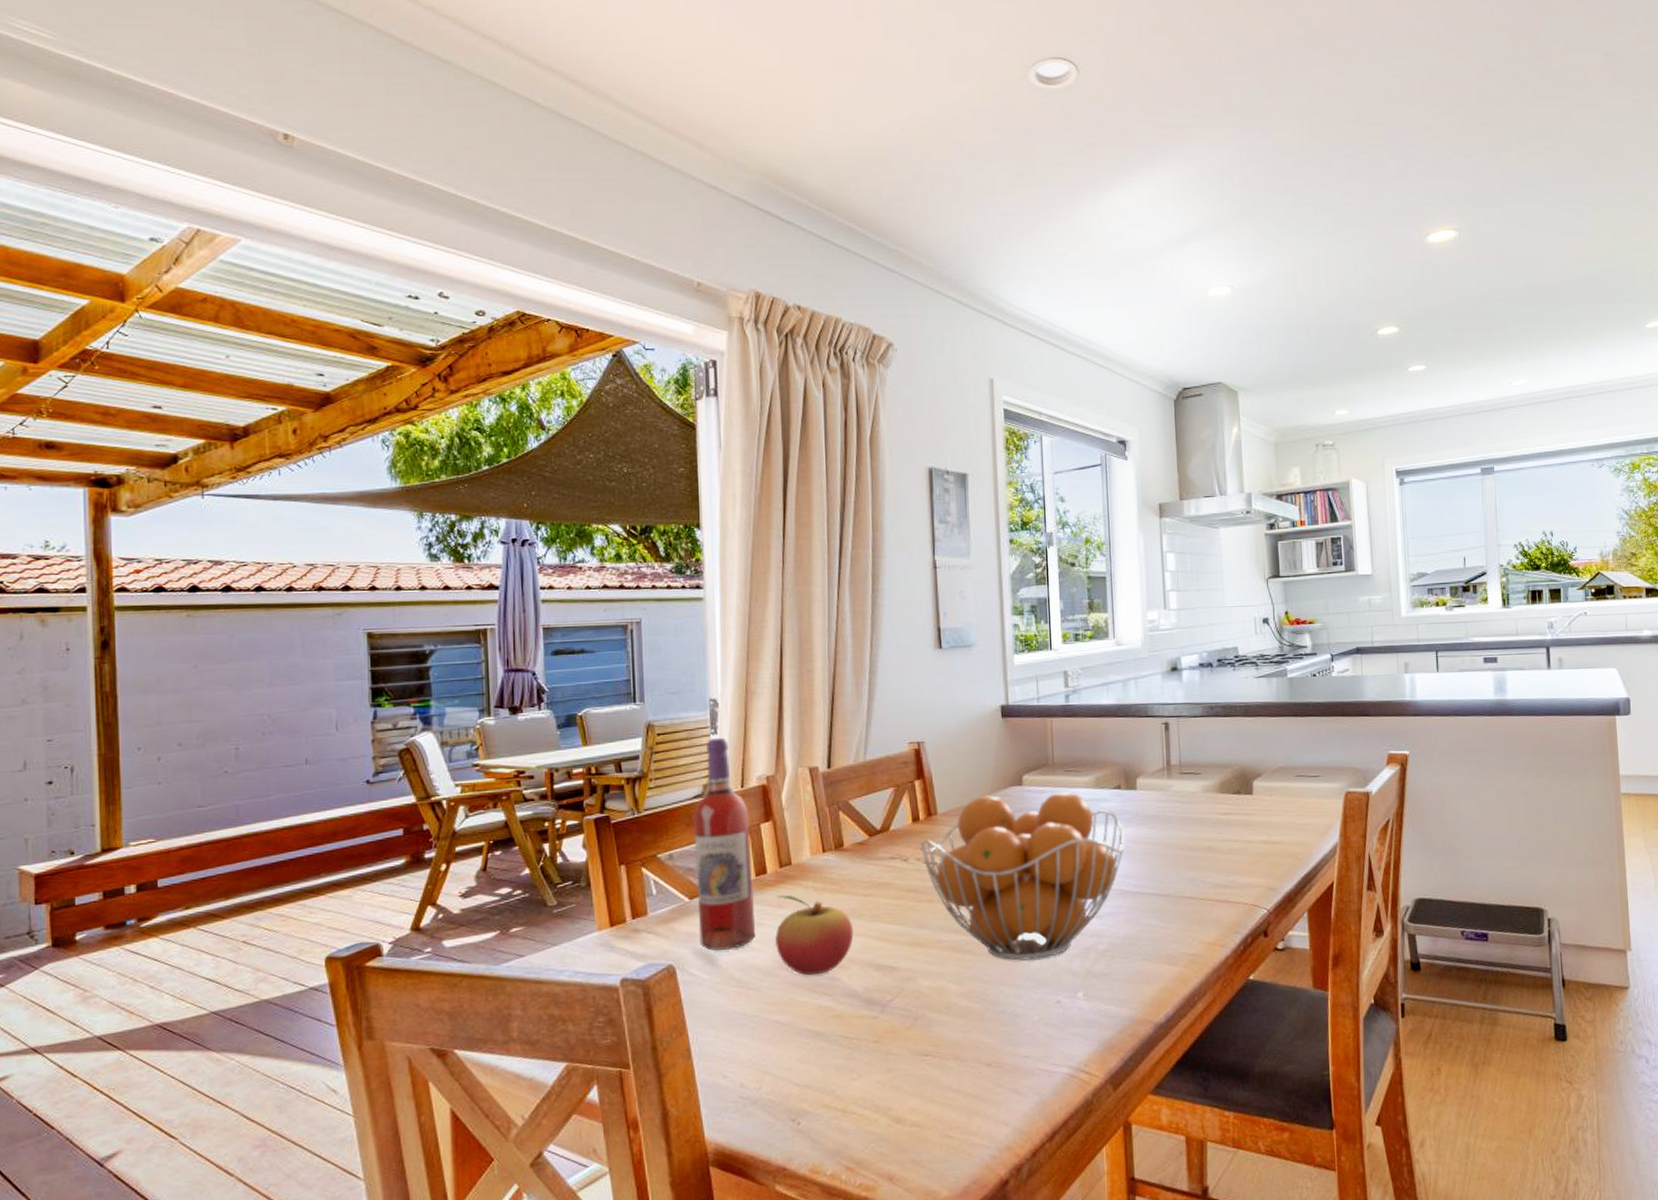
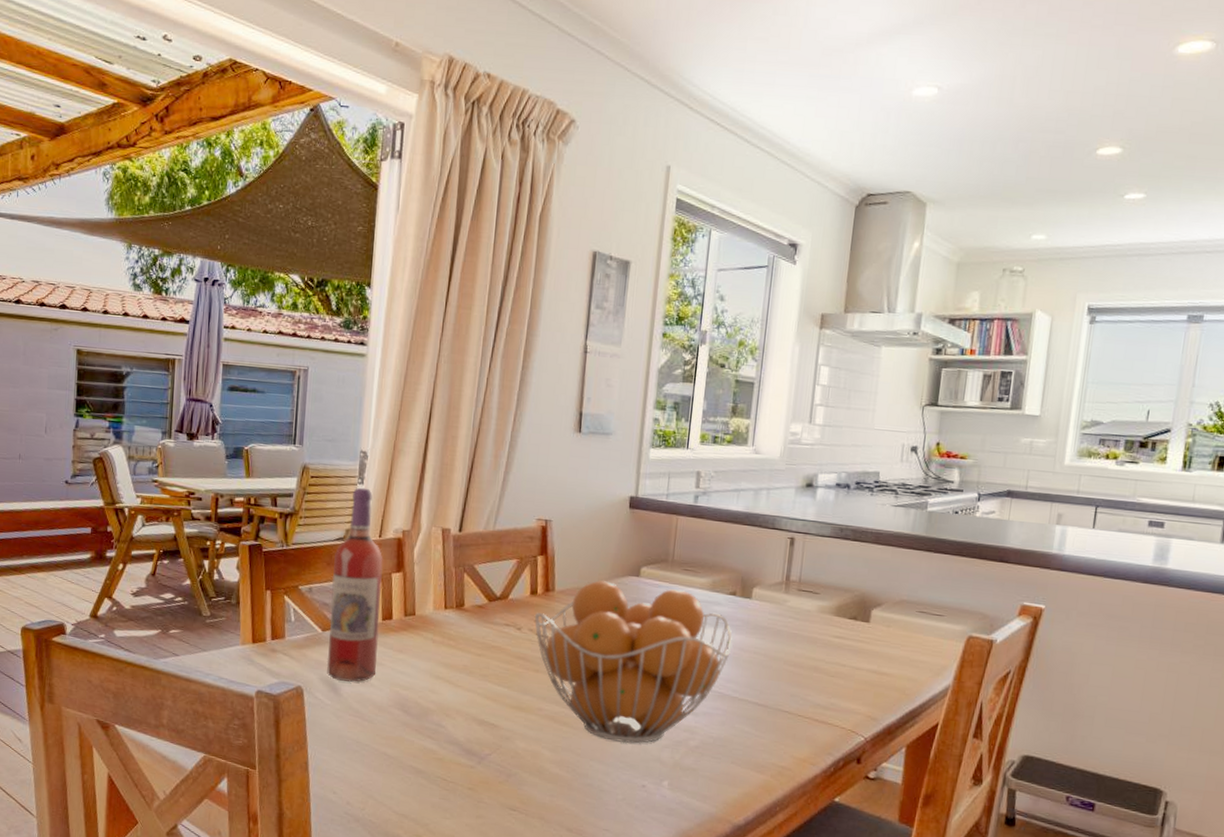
fruit: present [774,895,854,976] -> none [391,641,464,719]

